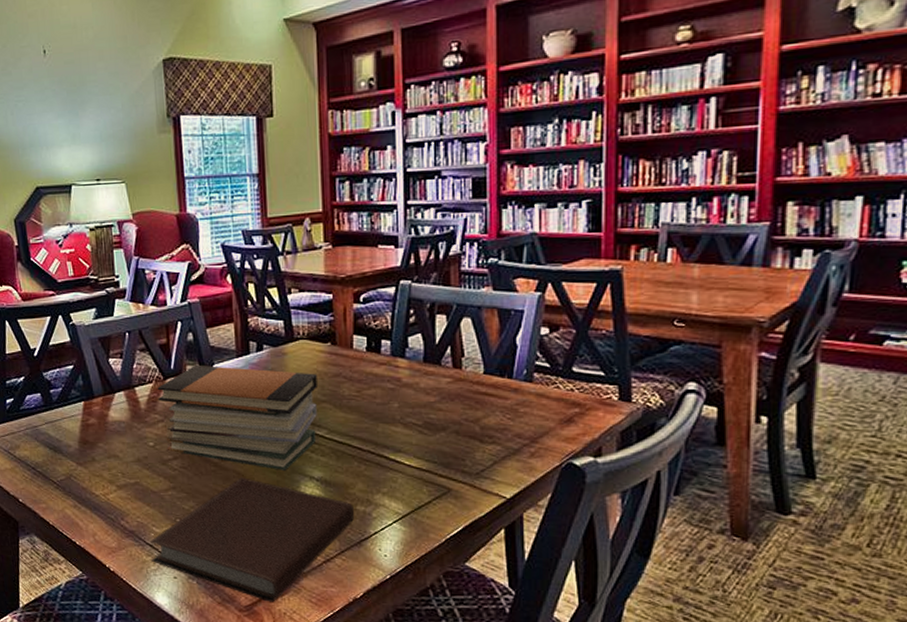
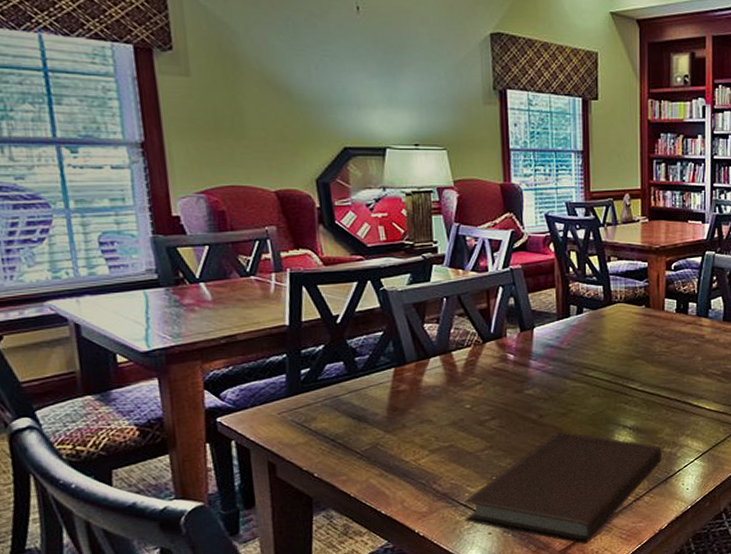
book stack: present [157,364,317,470] -> none [475,327,632,422]

